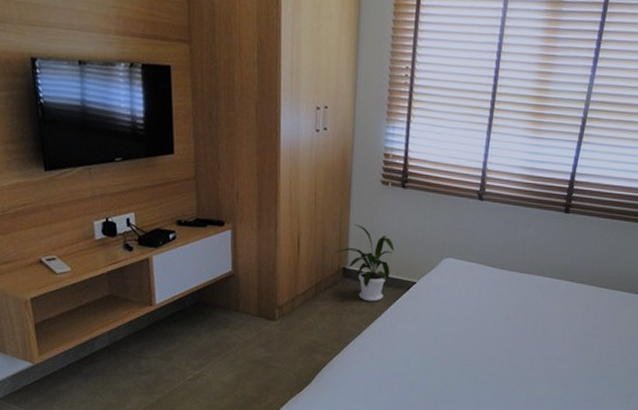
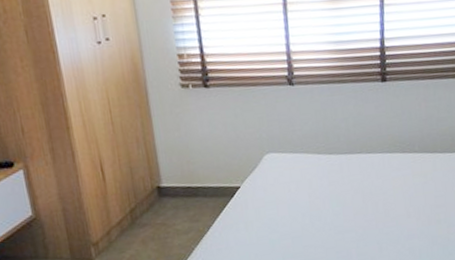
house plant: present [334,223,394,302] -> none [144,136,210,218]

